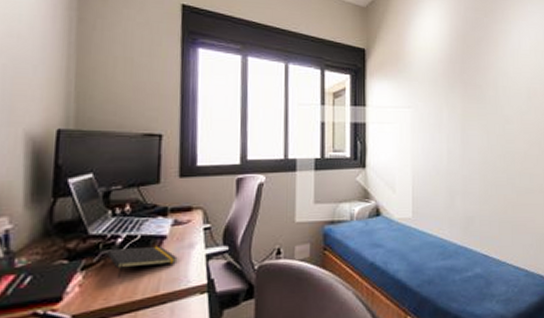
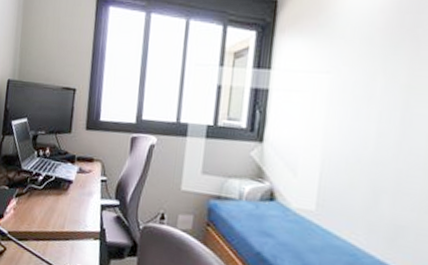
notepad: present [105,246,178,278] -> none [31,184,80,210]

